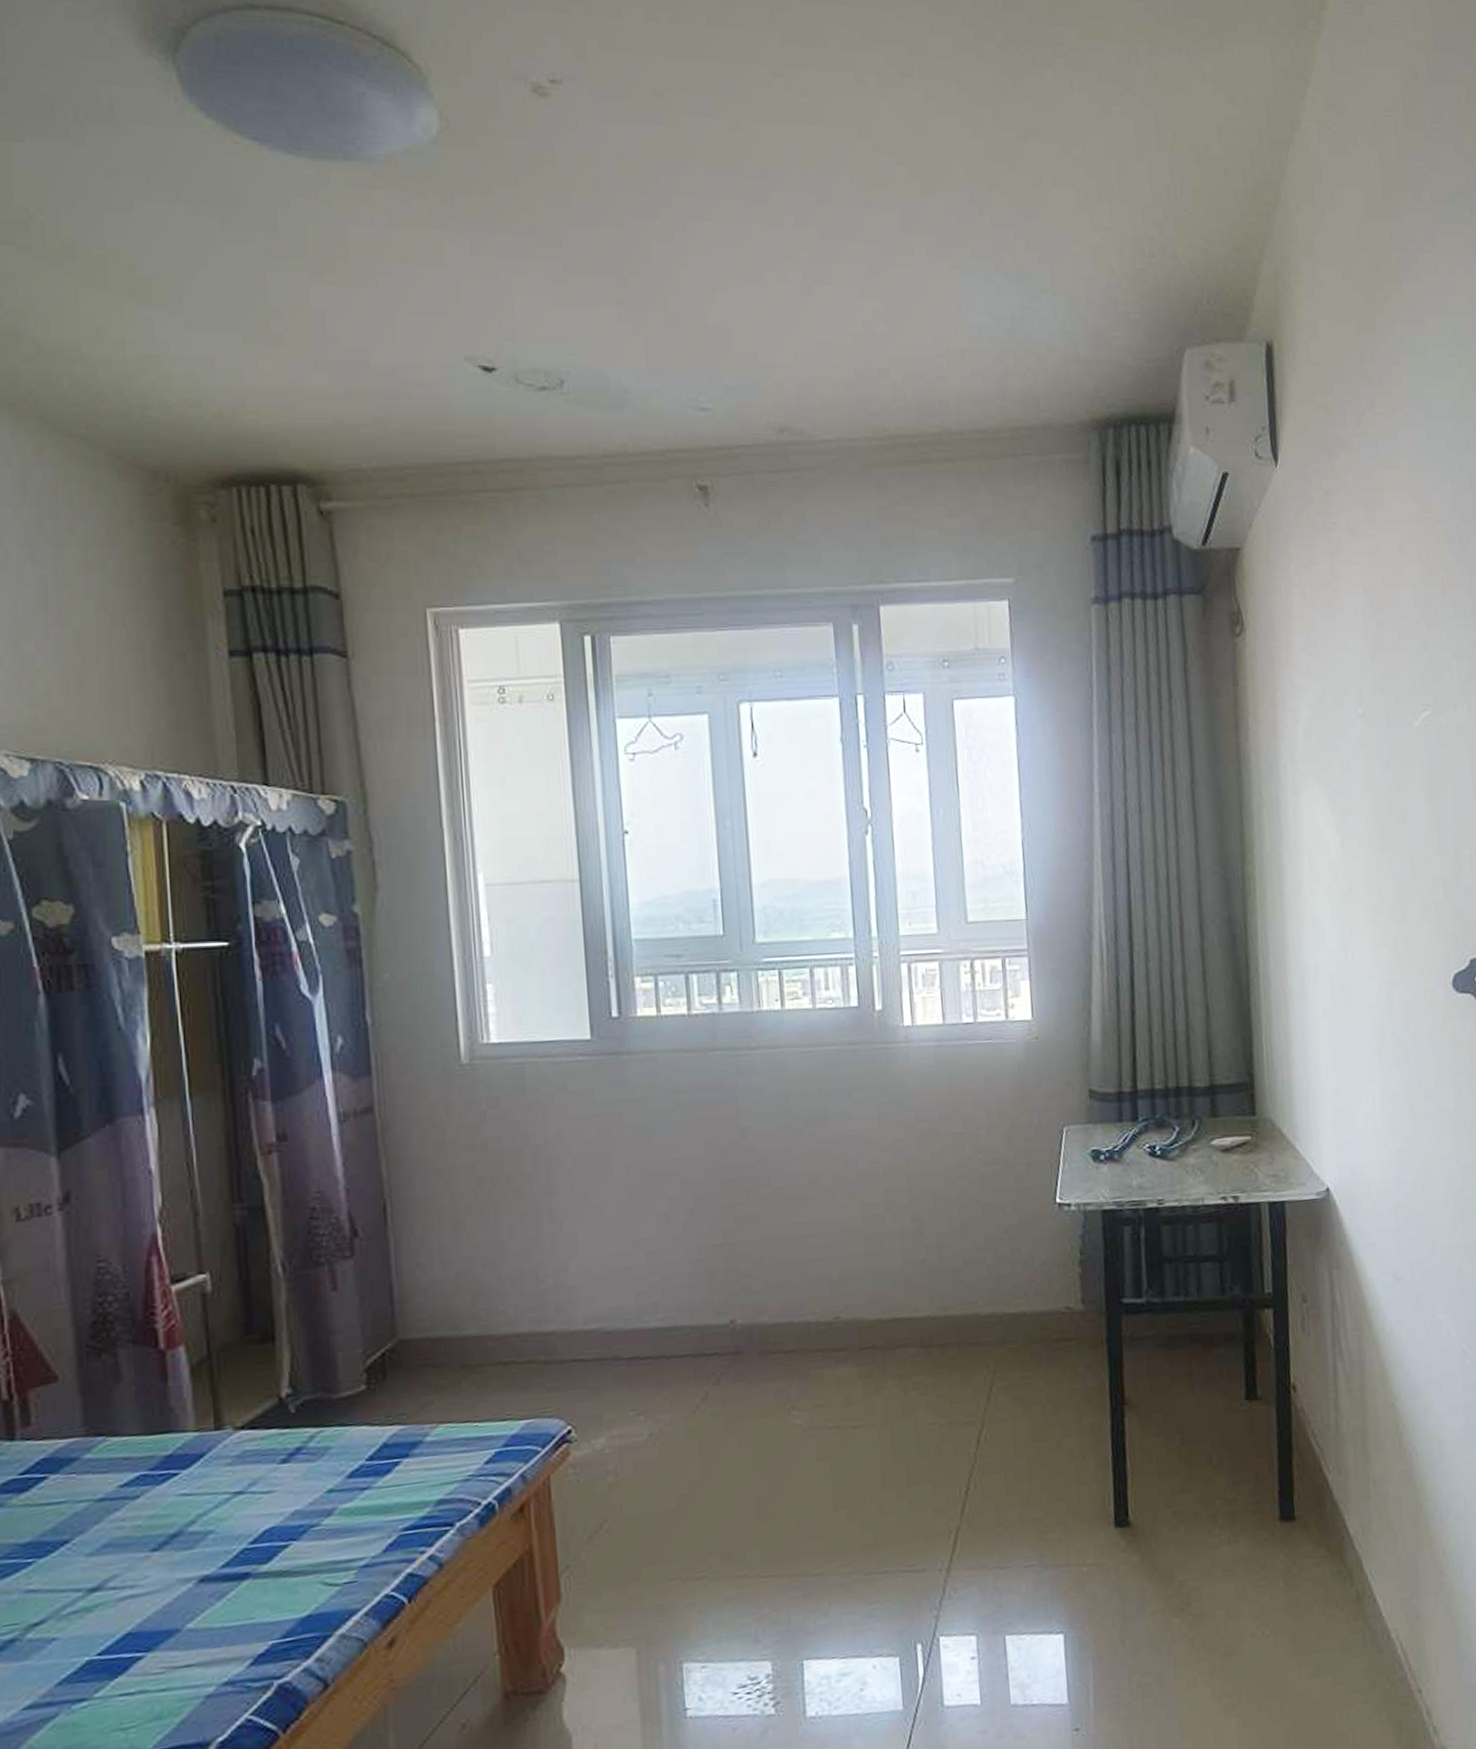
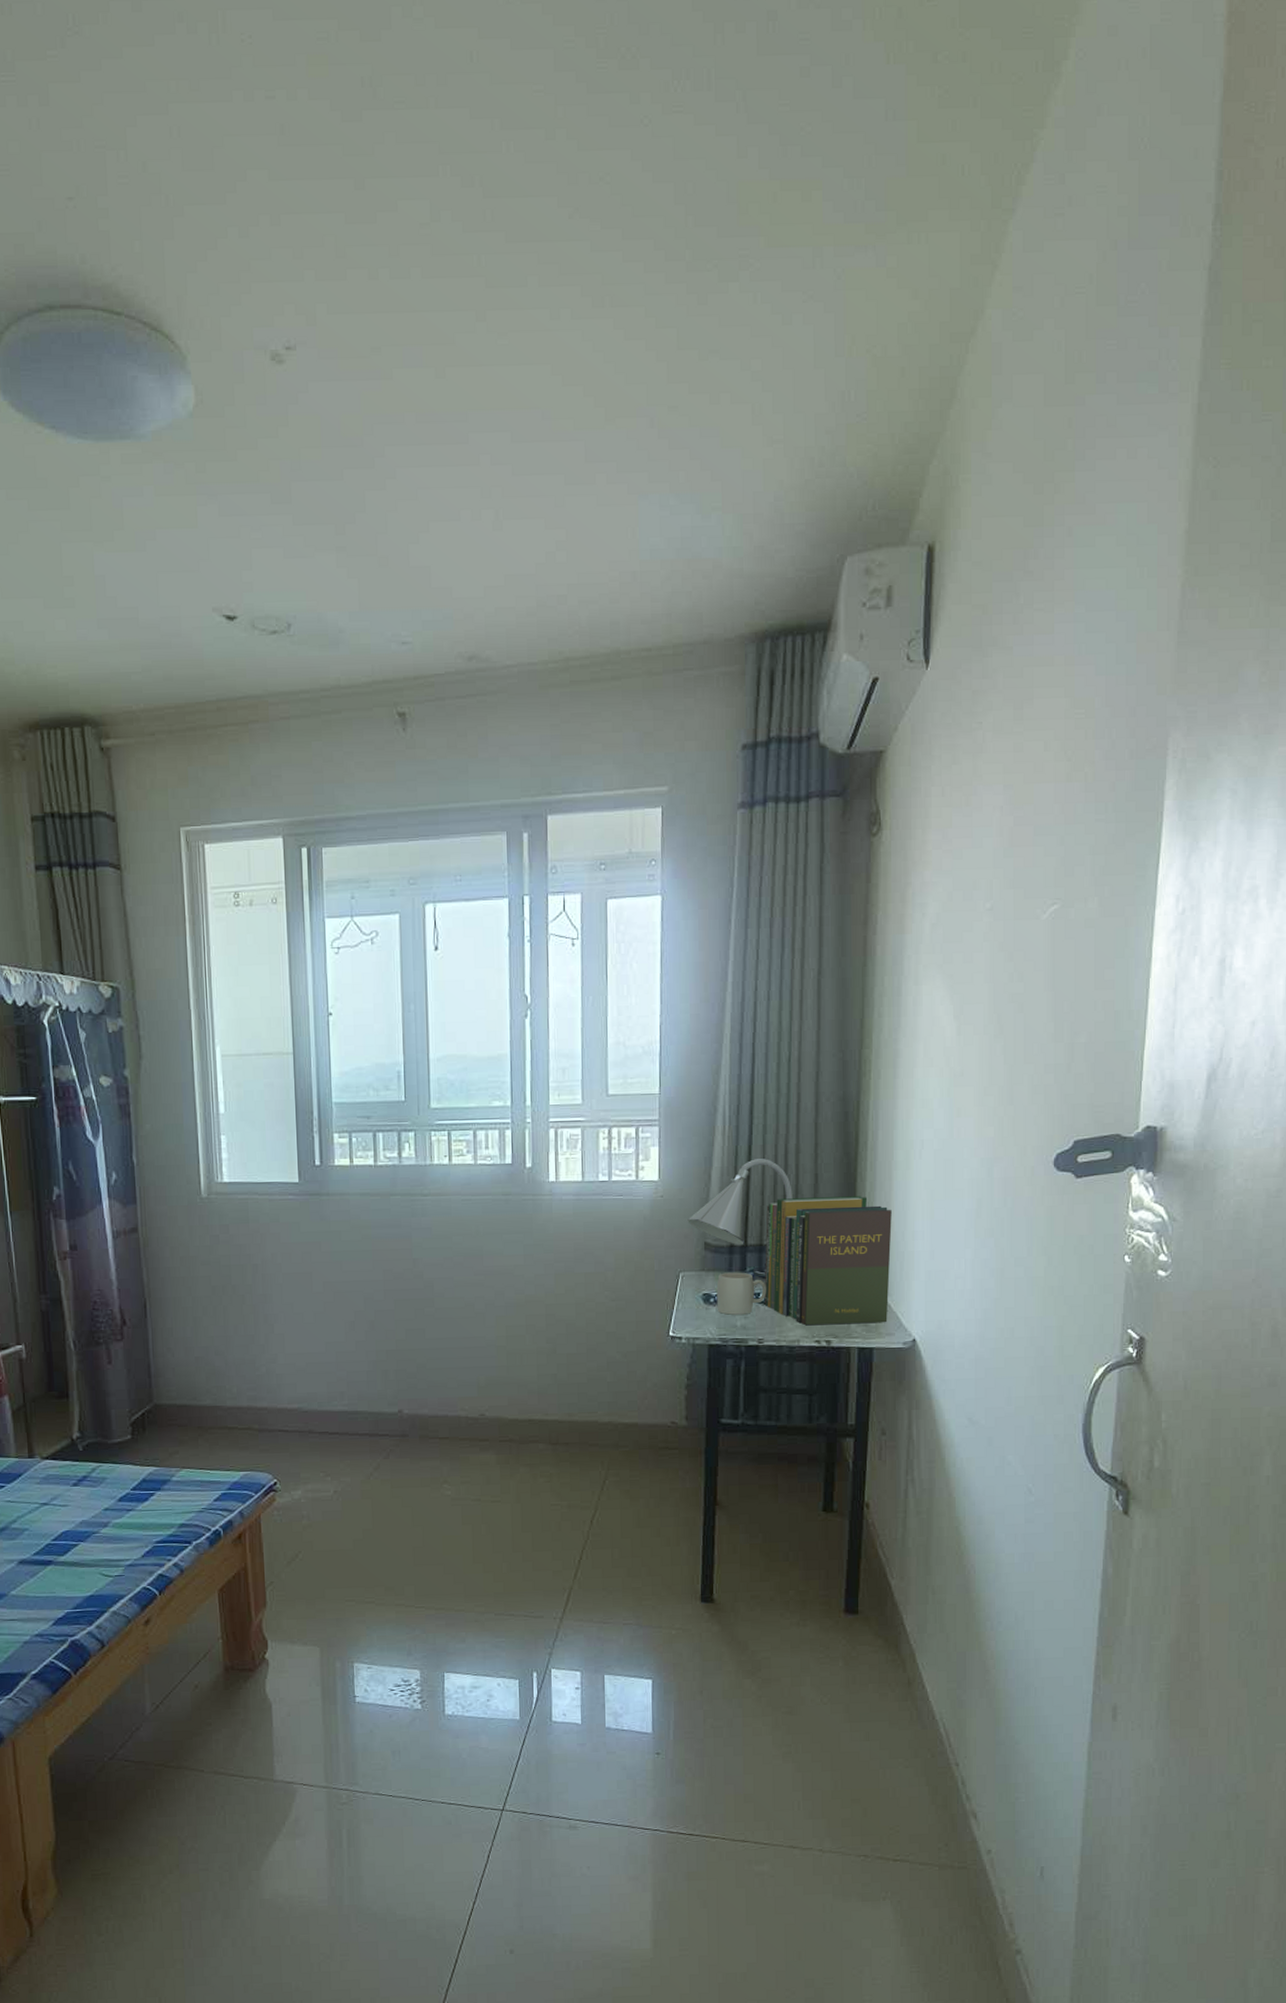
table lamp: none [1068,990,1183,1129] -> present [687,1159,793,1279]
mug: none [1106,1122,1163,1174] -> present [716,1272,766,1315]
books: none [1155,1028,1298,1181] -> present [764,1196,892,1326]

